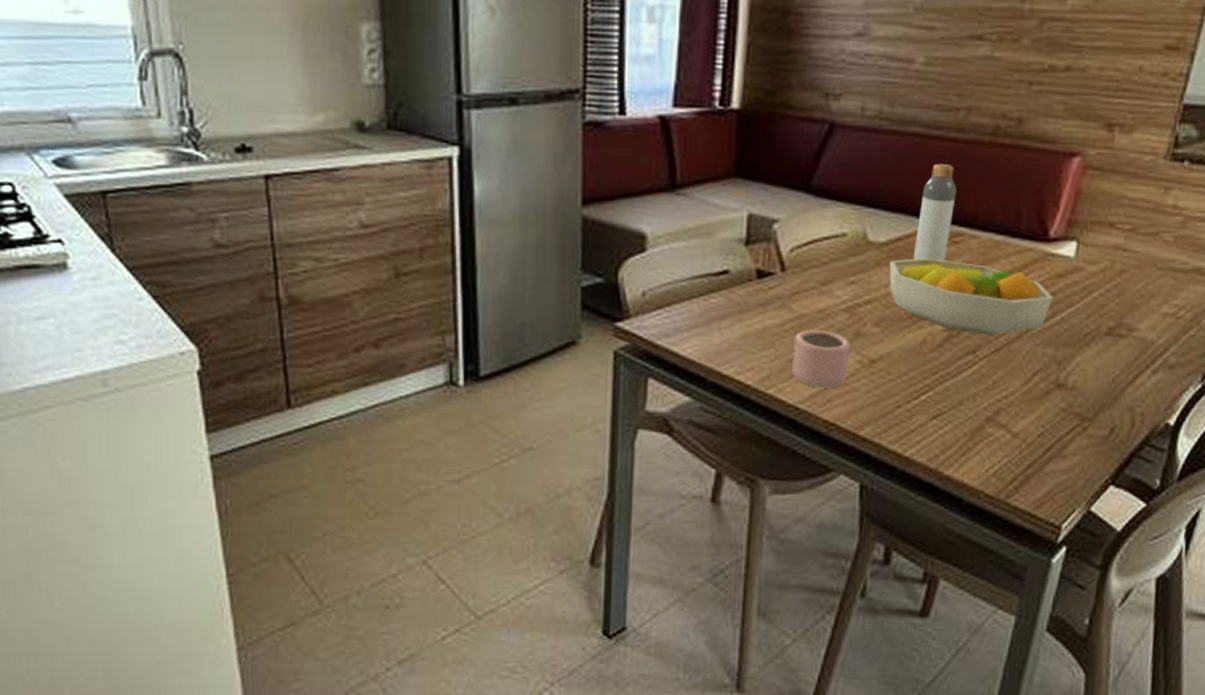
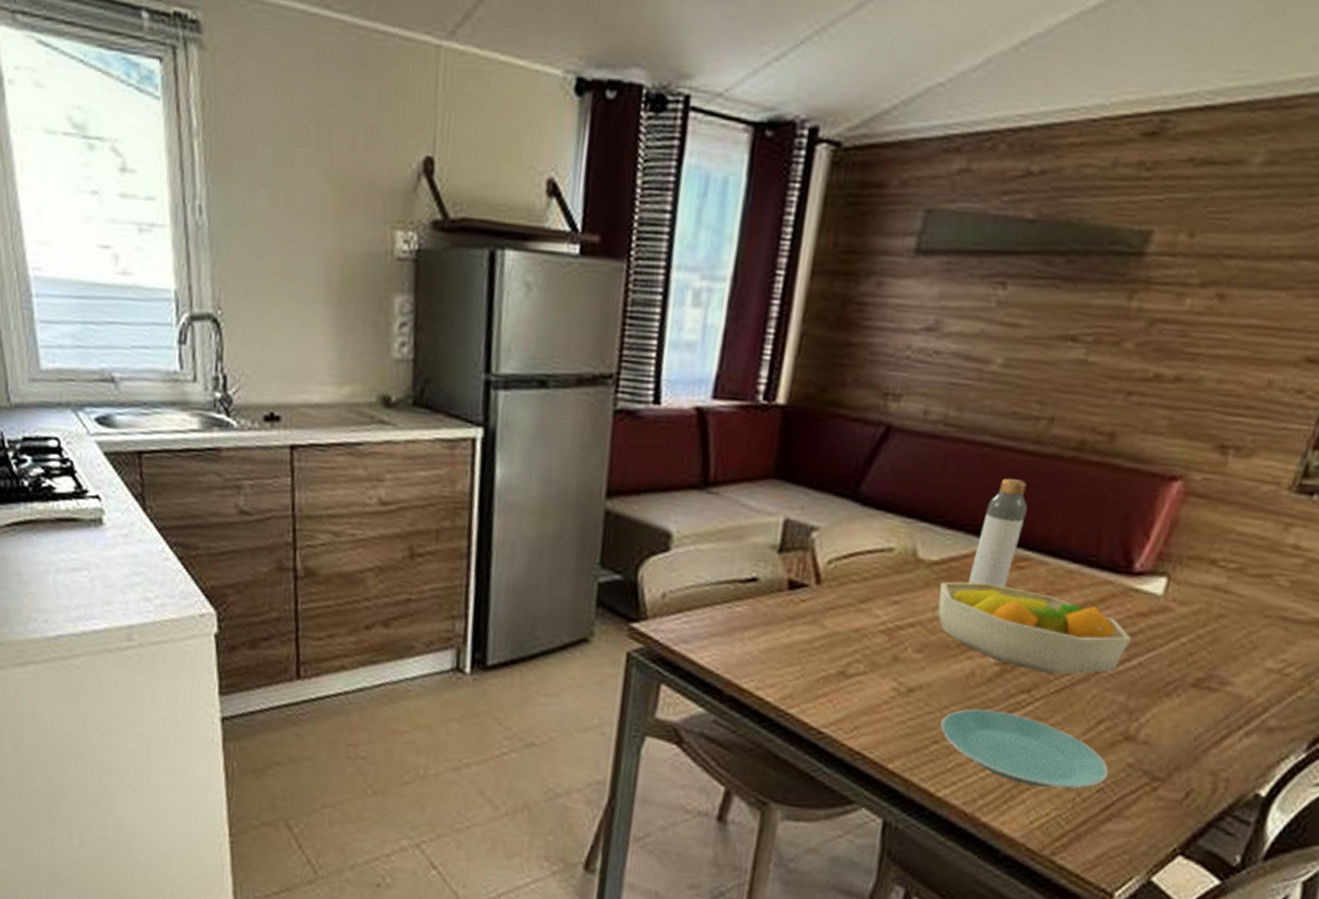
mug: present [792,330,851,389] -> none [818,649,887,715]
plate: none [901,372,1046,438] -> present [940,708,1109,790]

